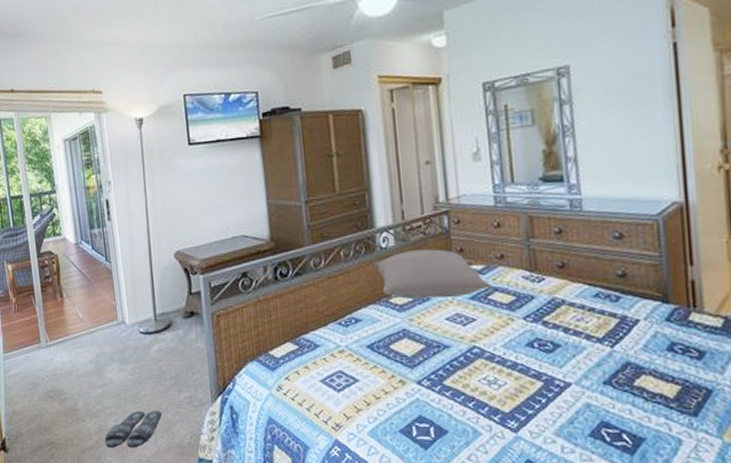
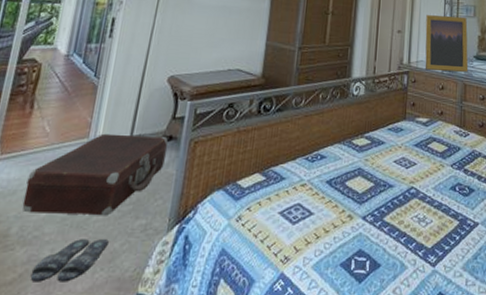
suitcase: none [77,313,193,390] -> present [22,133,168,216]
pillow: present [373,249,492,299] -> none [345,100,432,143]
picture frame: none [462,129,533,205] -> present [425,15,469,72]

